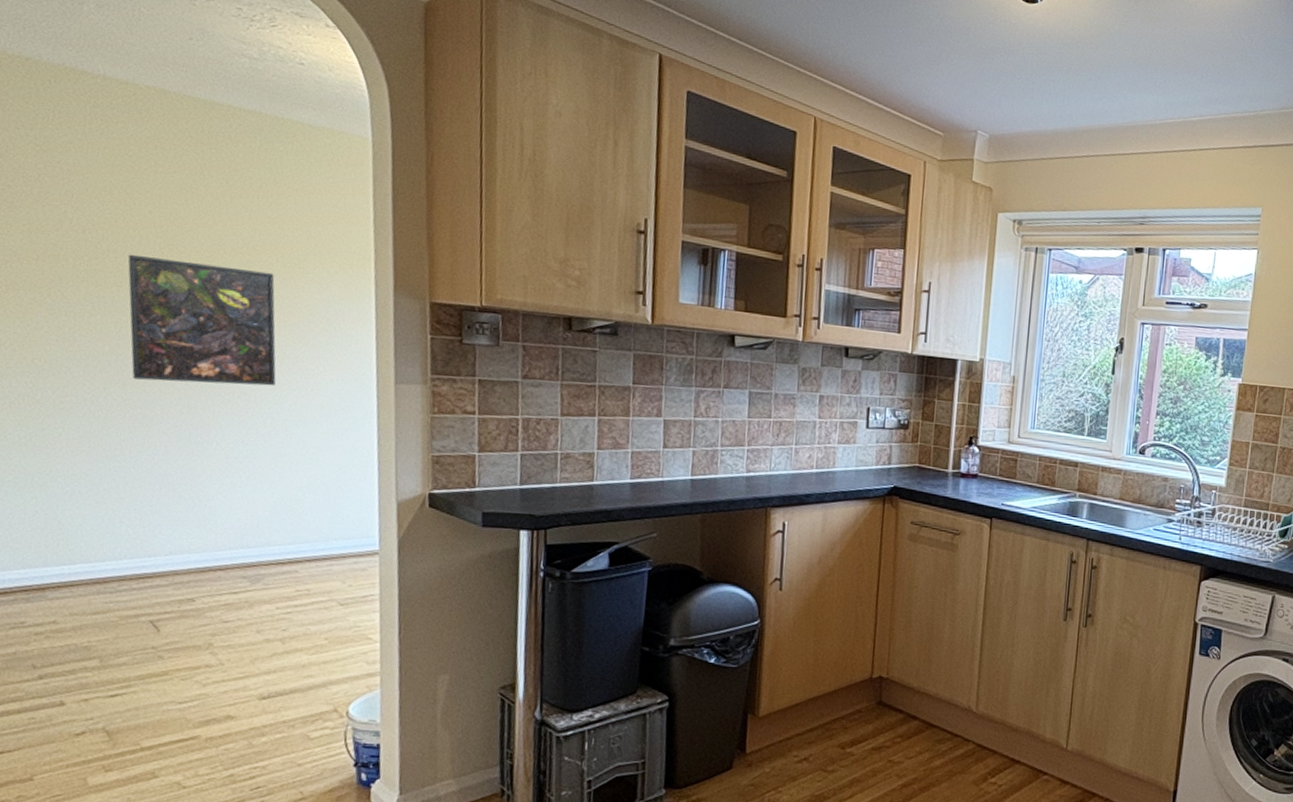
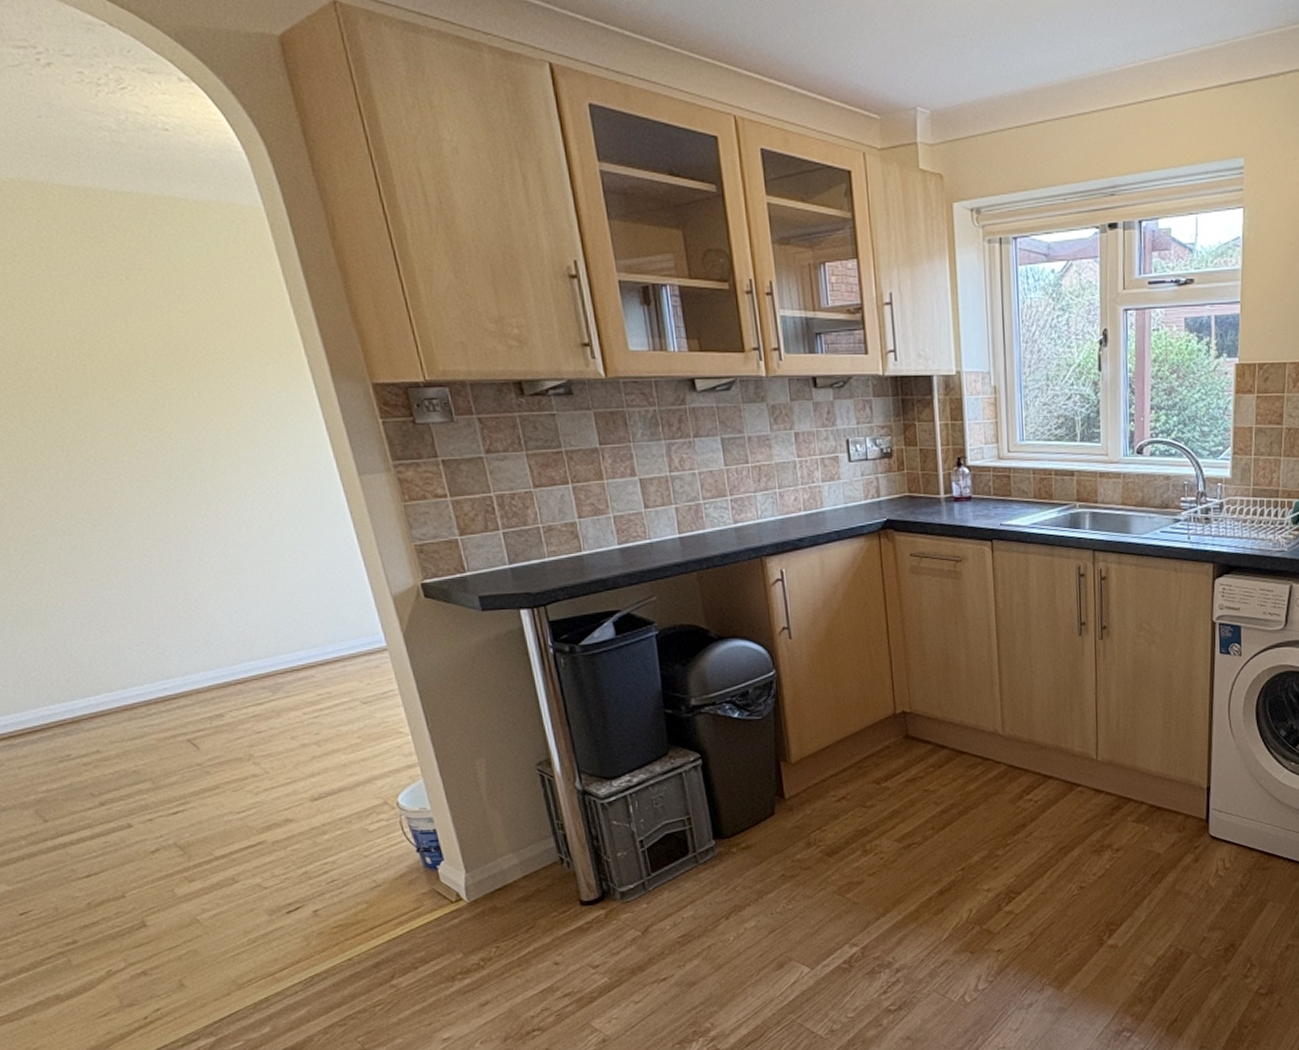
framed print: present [127,254,276,386] -> none [51,371,239,503]

